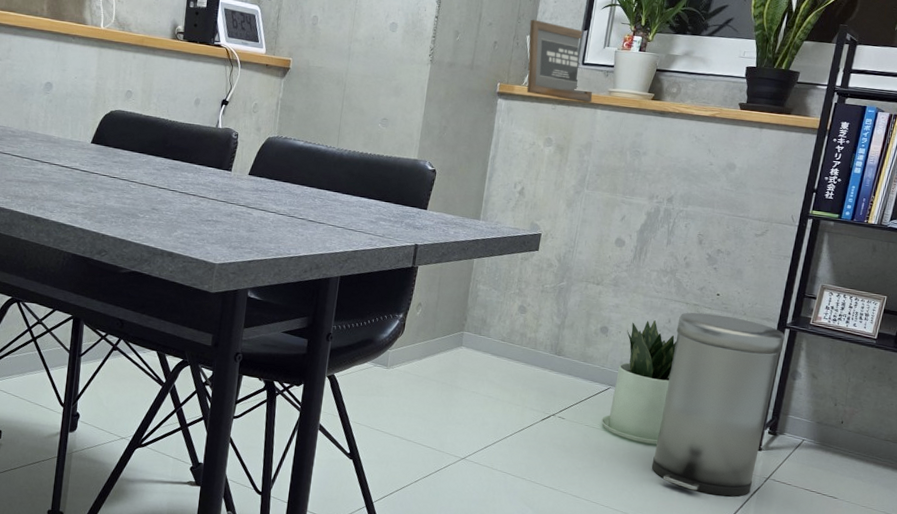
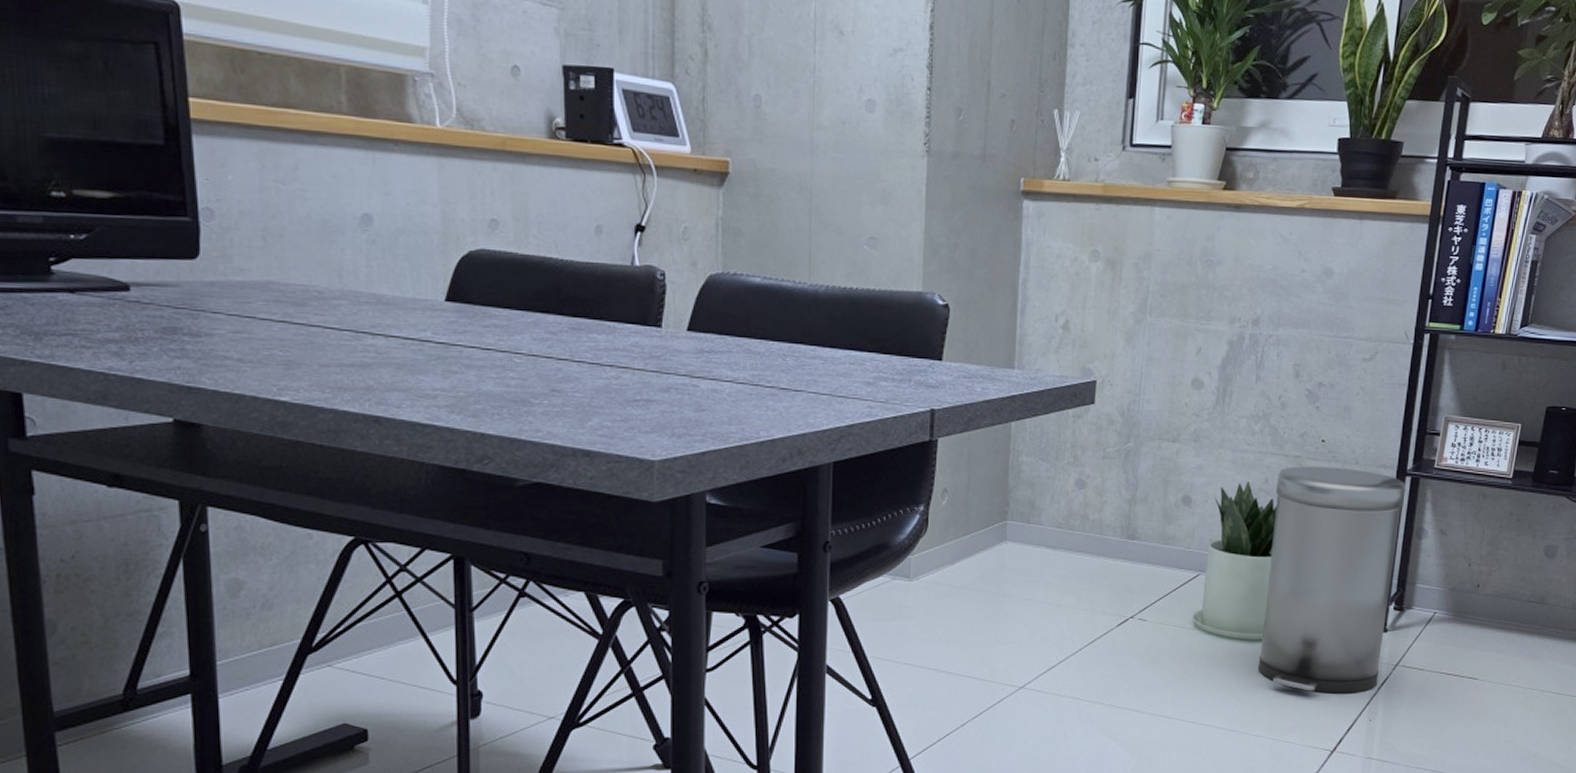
picture frame: present [526,19,593,103] -> none [1056,86,1147,198]

